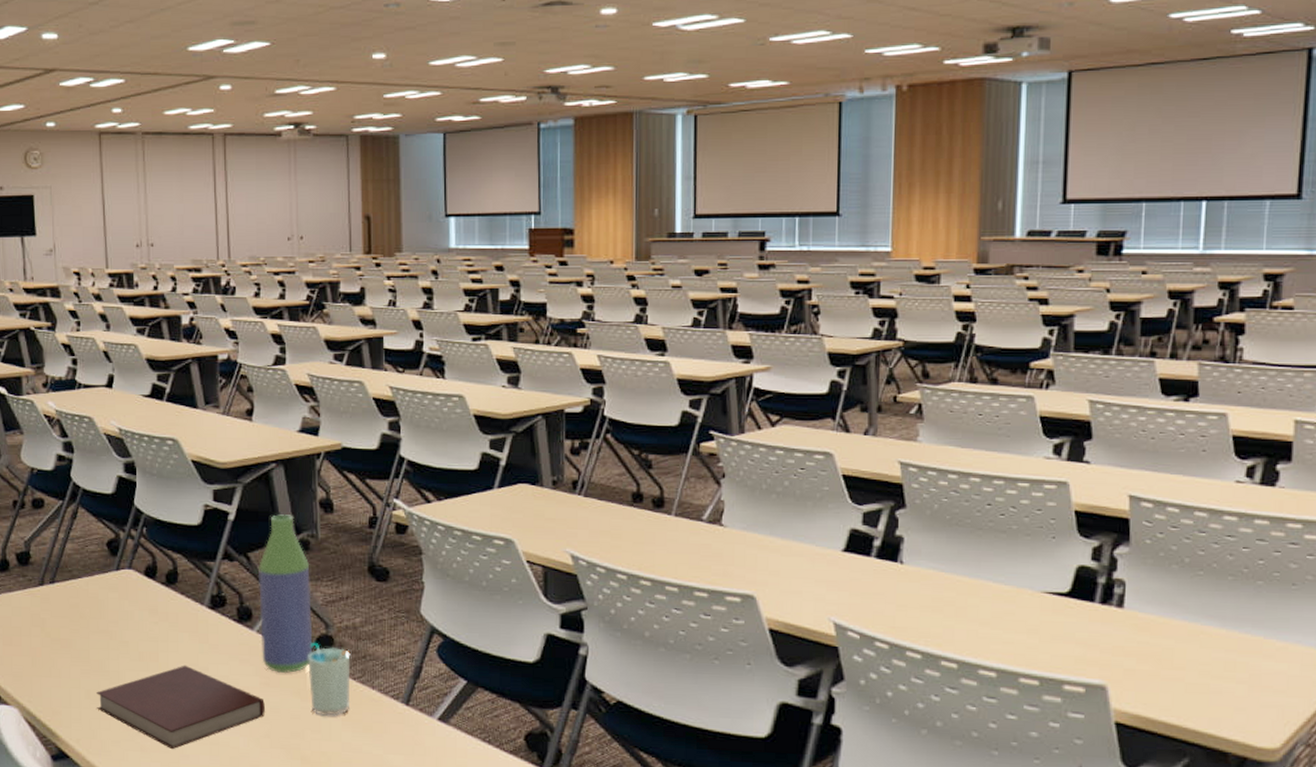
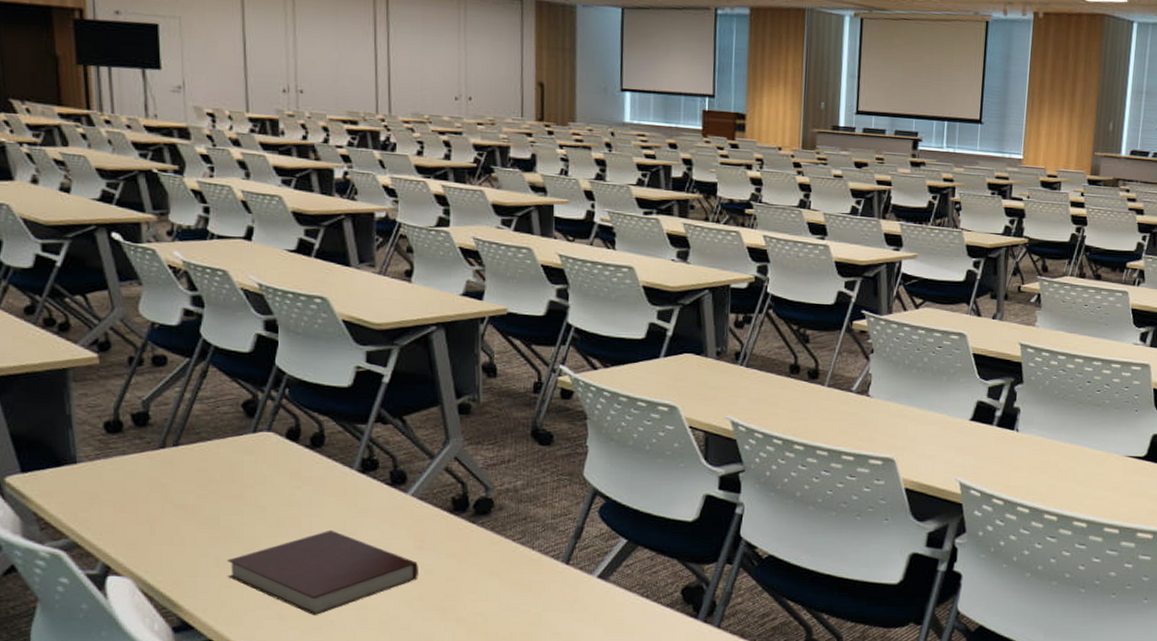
bottle: present [257,514,313,674] -> none [413,378,472,537]
cup: present [308,643,351,716] -> none [466,506,511,577]

